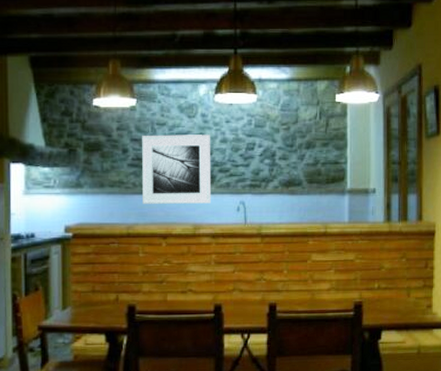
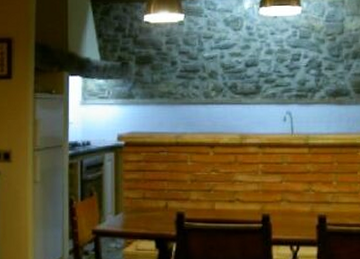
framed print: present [142,135,211,204] -> none [190,46,257,114]

